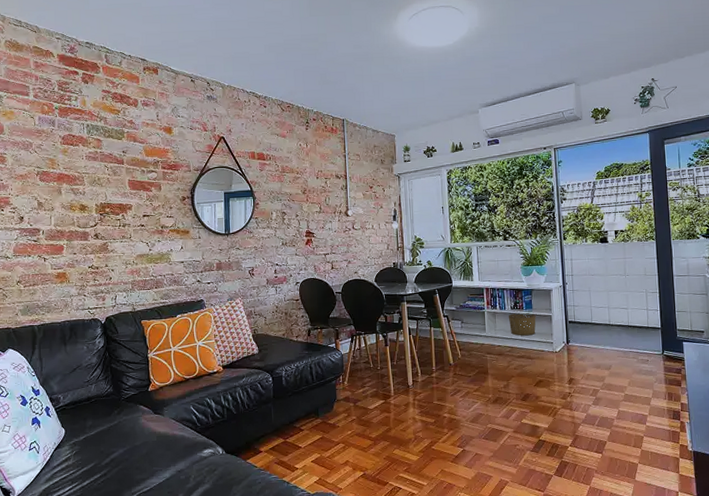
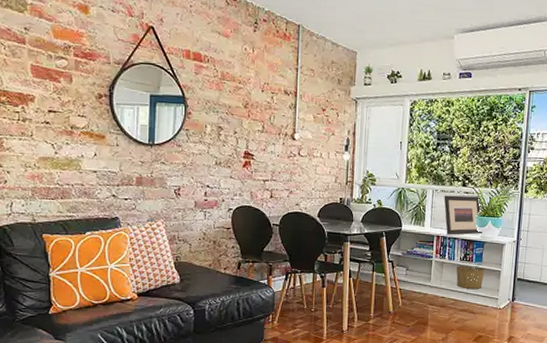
picture frame: none [488,248,529,287] -> present [444,195,482,235]

